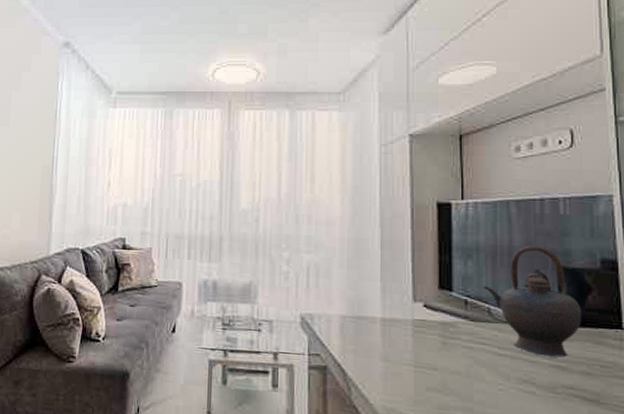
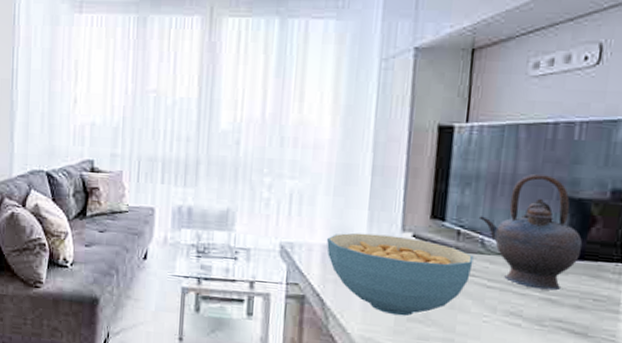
cereal bowl: none [344,303,483,386] -> present [327,232,474,316]

